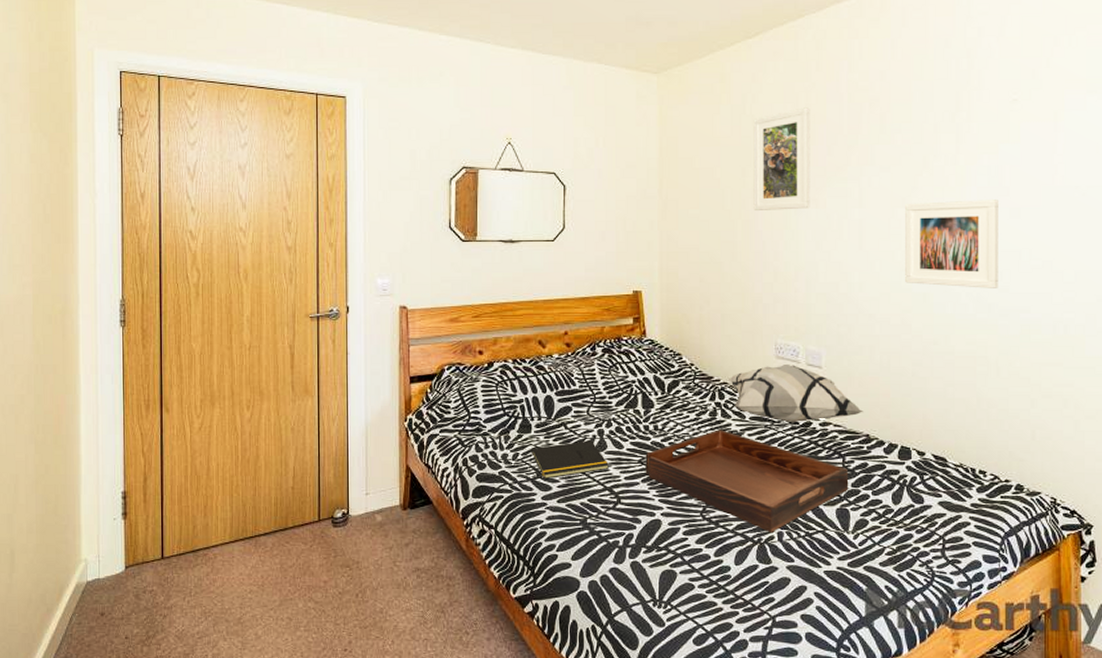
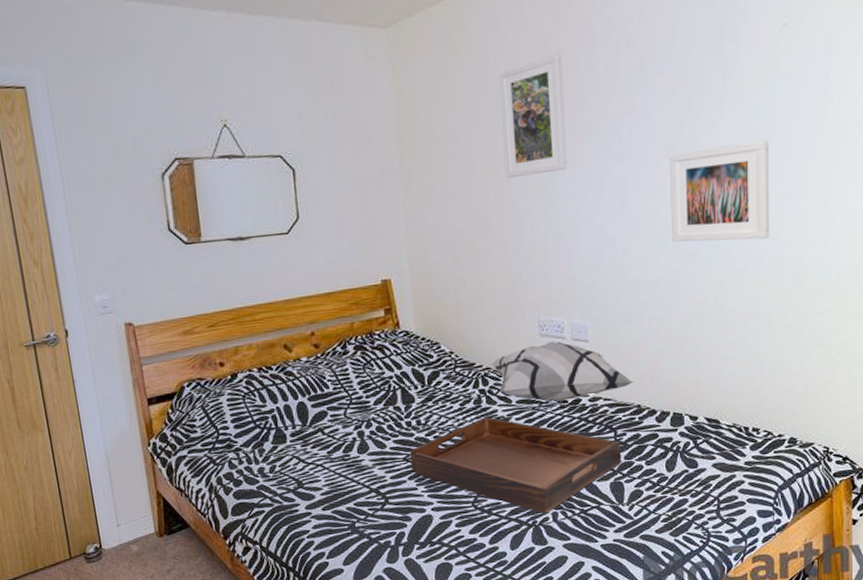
notepad: present [529,440,609,479] -> none [288,443,373,488]

